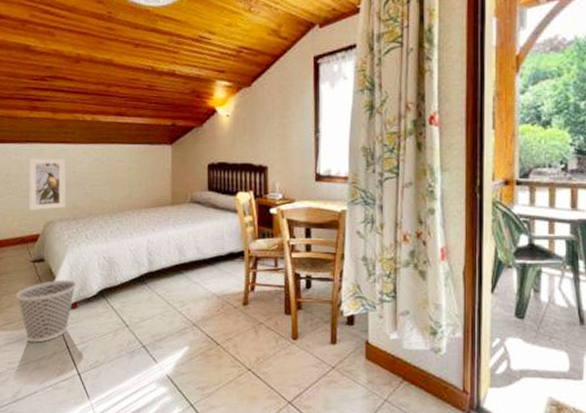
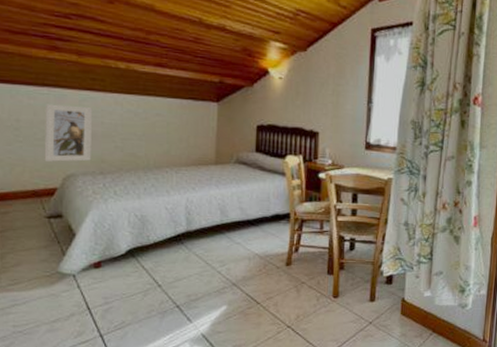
wastebasket: present [16,280,77,343] -> none [25,237,101,304]

